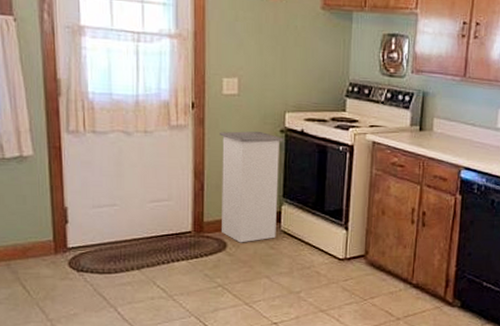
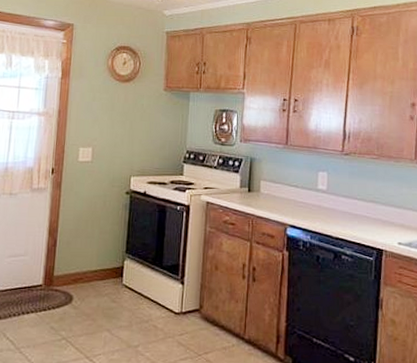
trash can: present [220,131,283,243] -> none [69,193,128,297]

